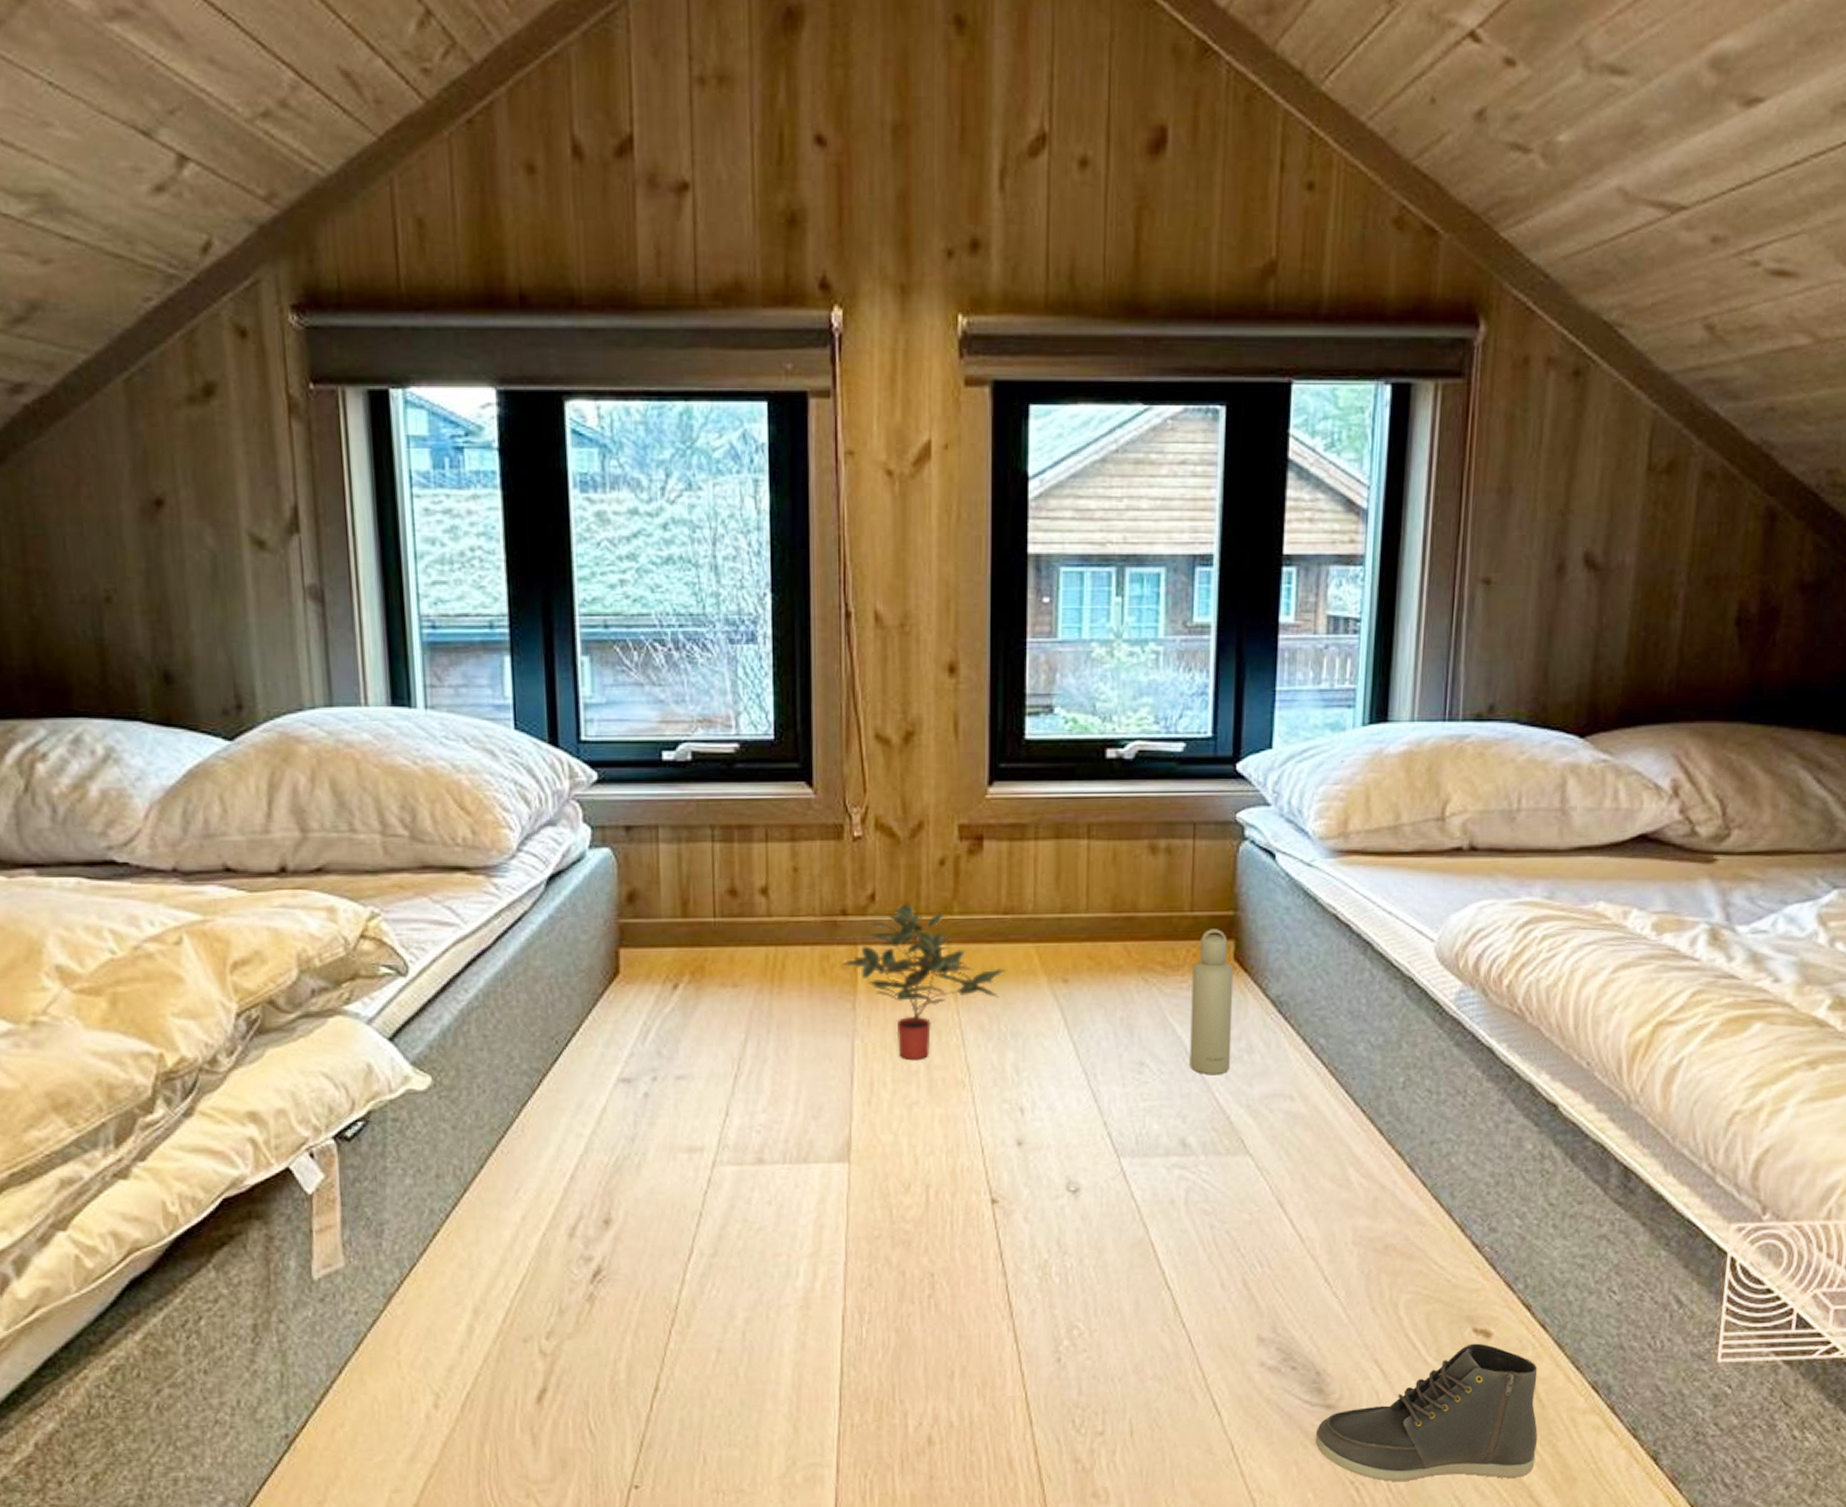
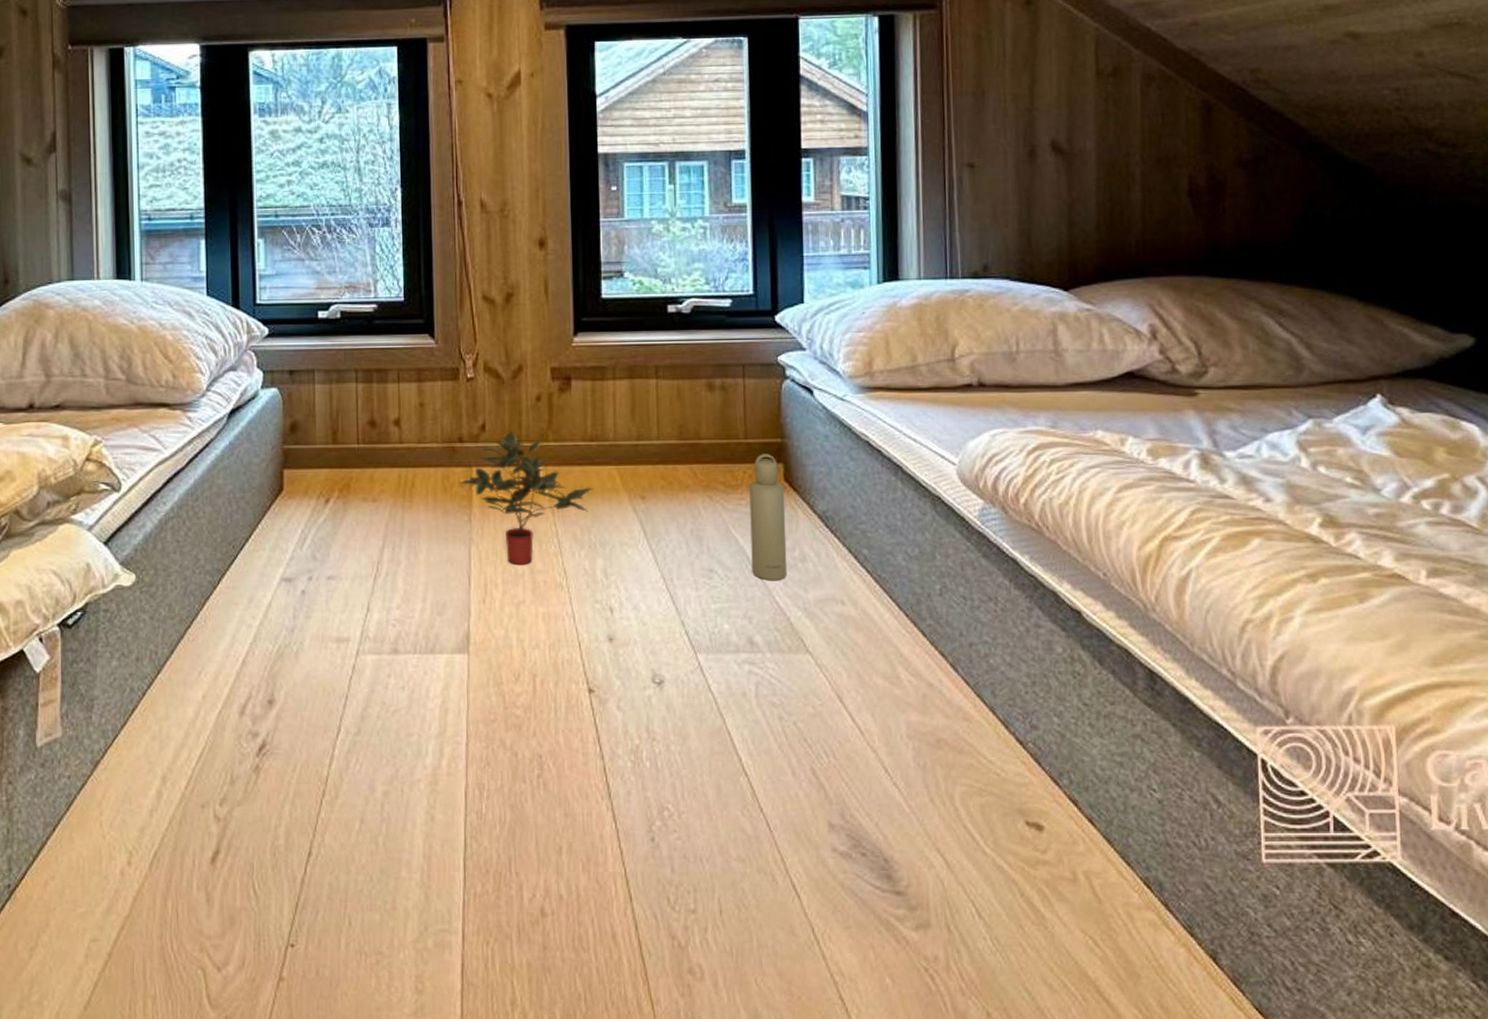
sneaker: present [1315,1343,1538,1482] -> none [888,836,1098,971]

